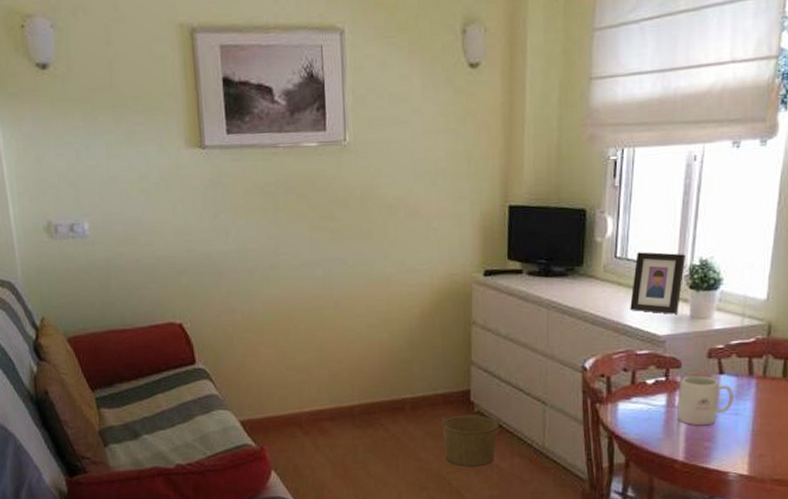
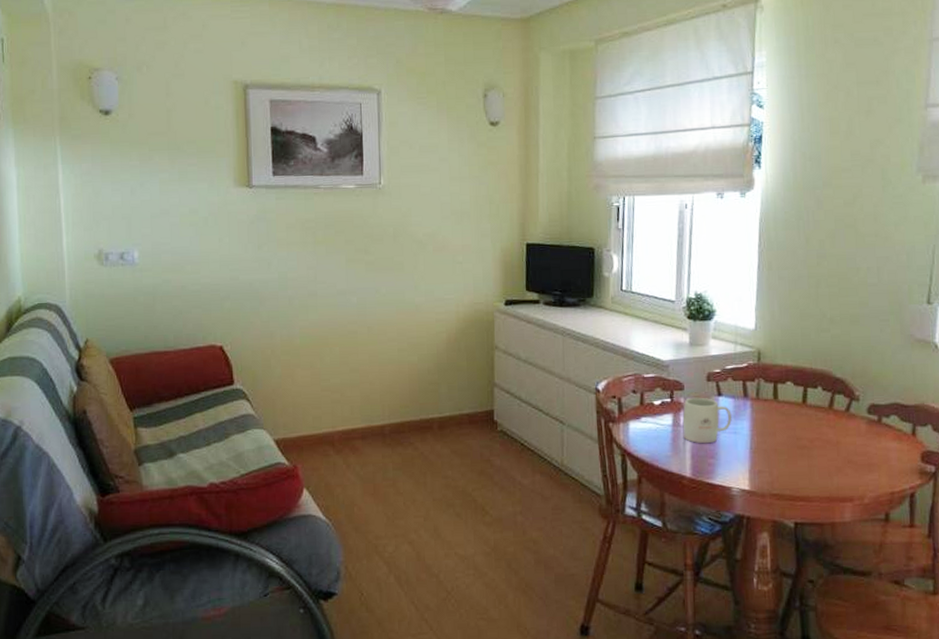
basket: present [441,415,500,467] -> none [467,433,521,484]
picture frame: present [630,252,685,314] -> none [636,286,683,341]

